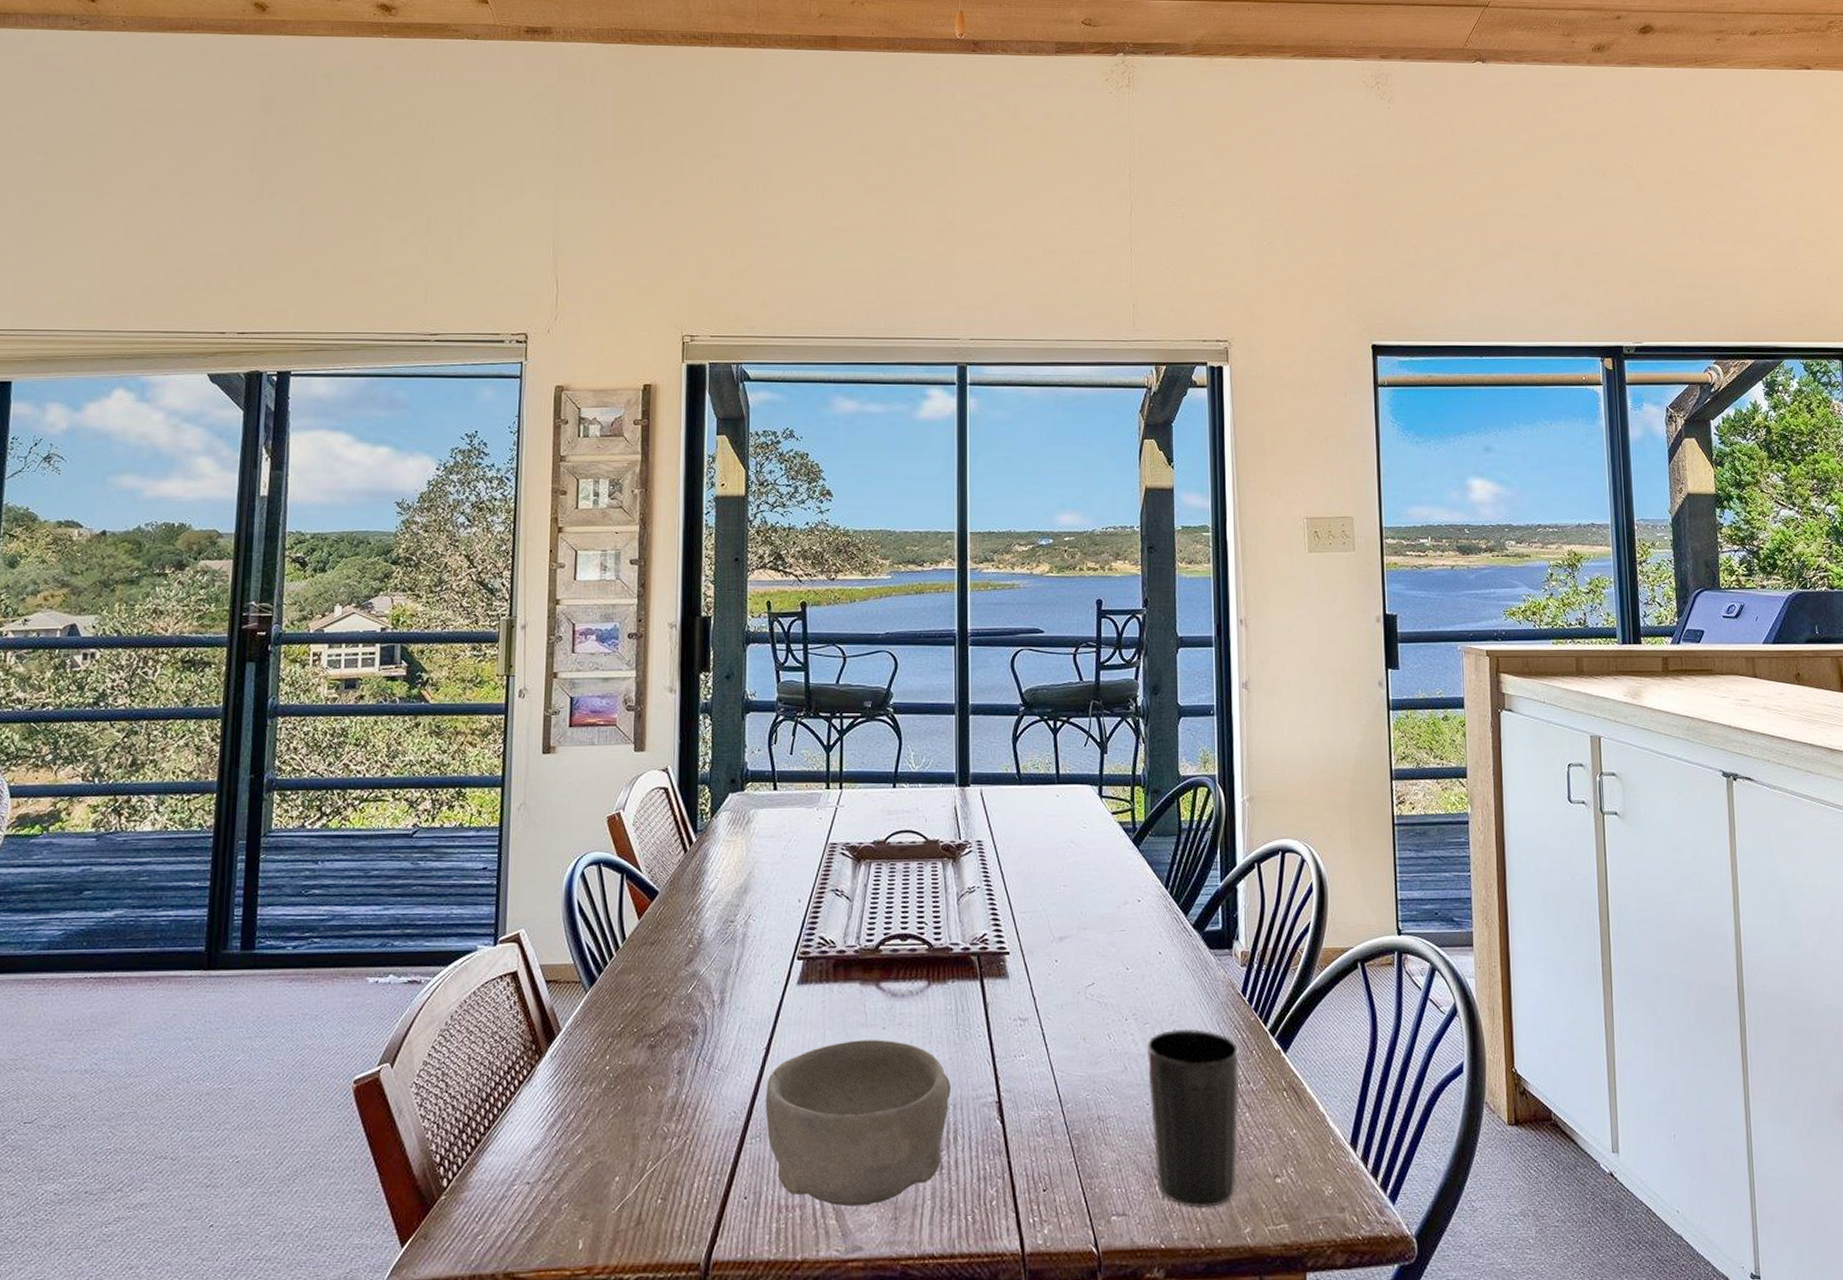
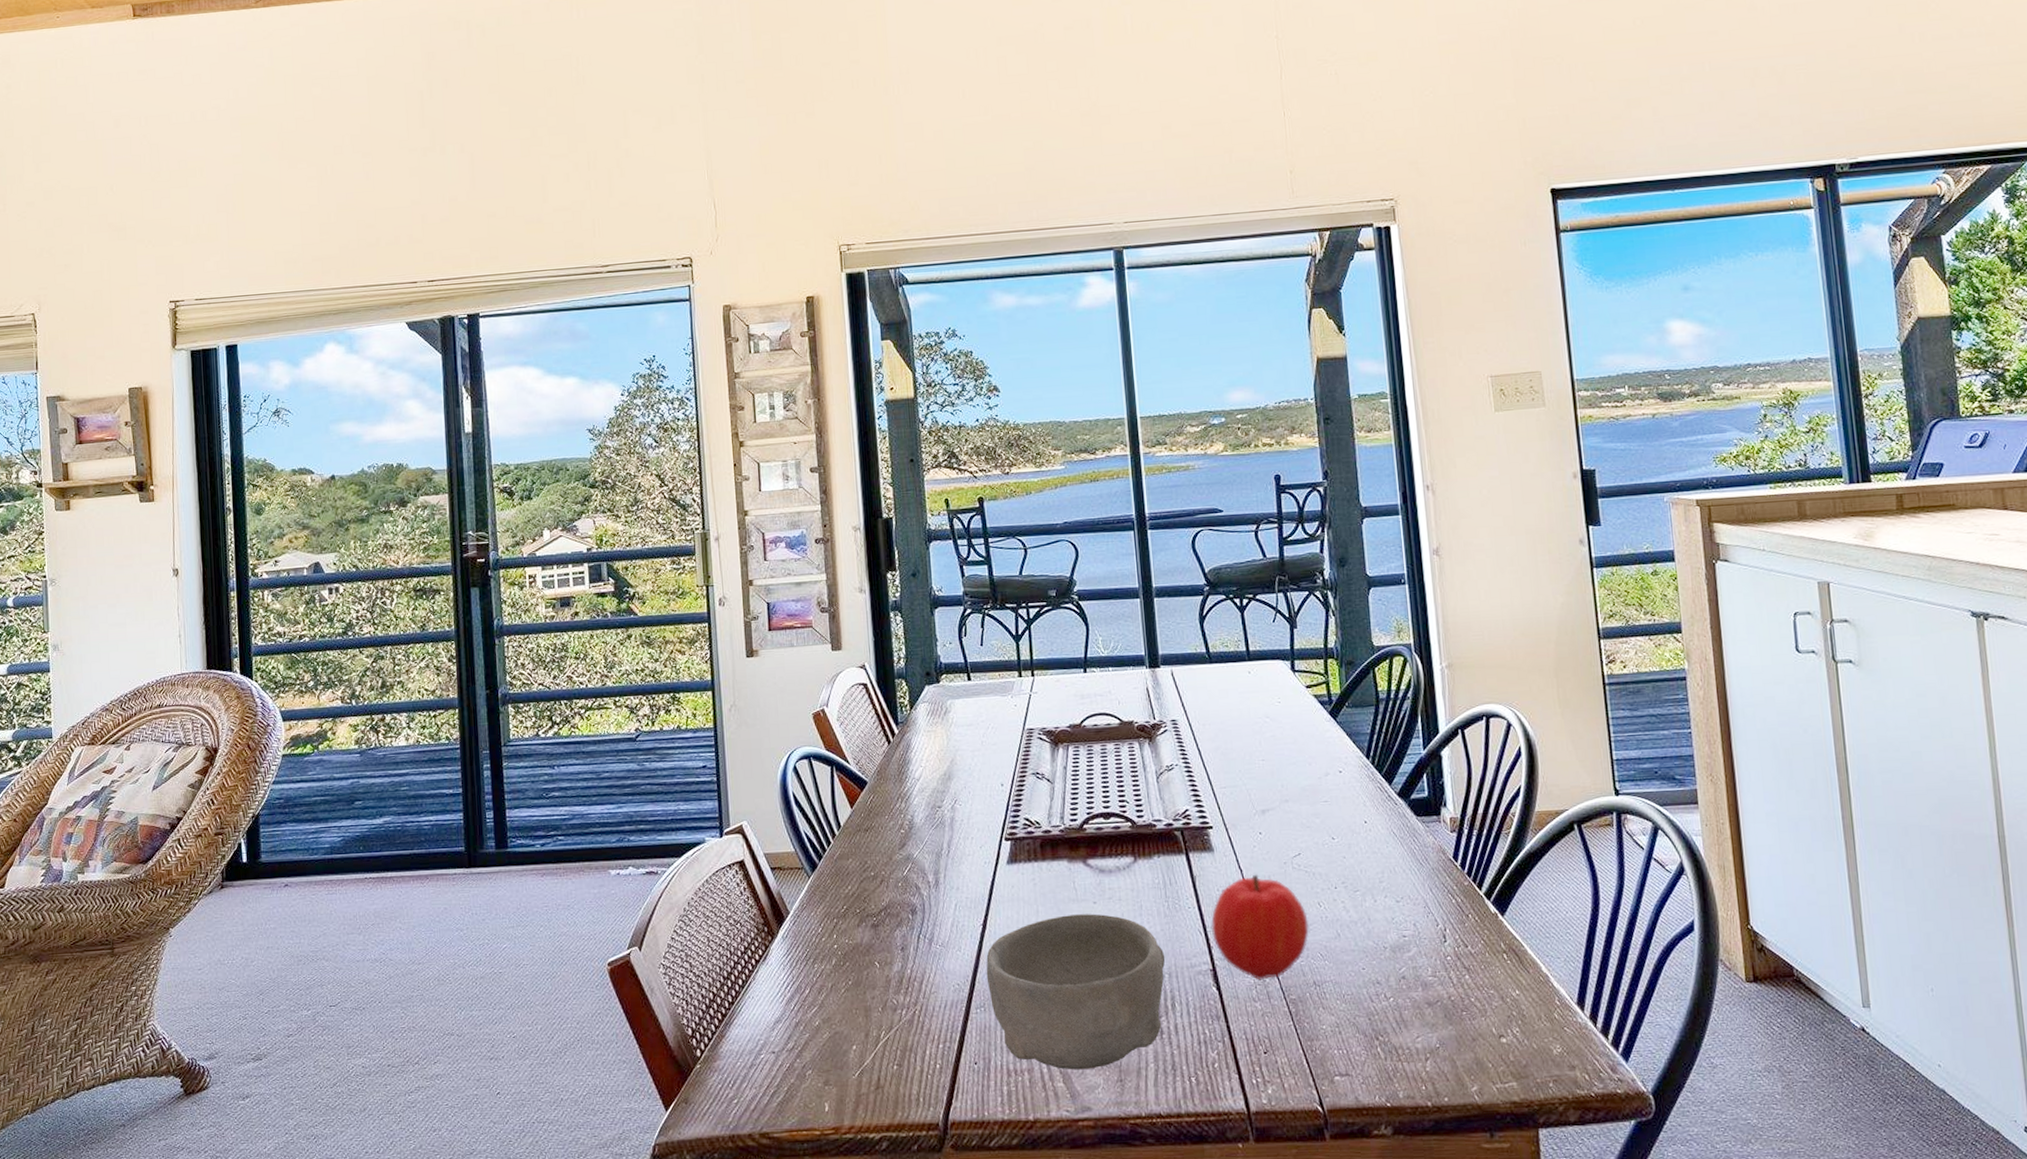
fruit: none [999,1003,1097,1114] -> present [1210,874,1309,980]
cup: present [1146,1028,1239,1209] -> none [1358,894,1460,1068]

